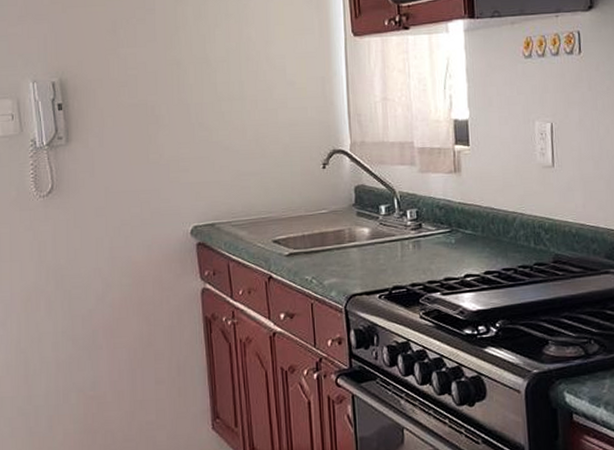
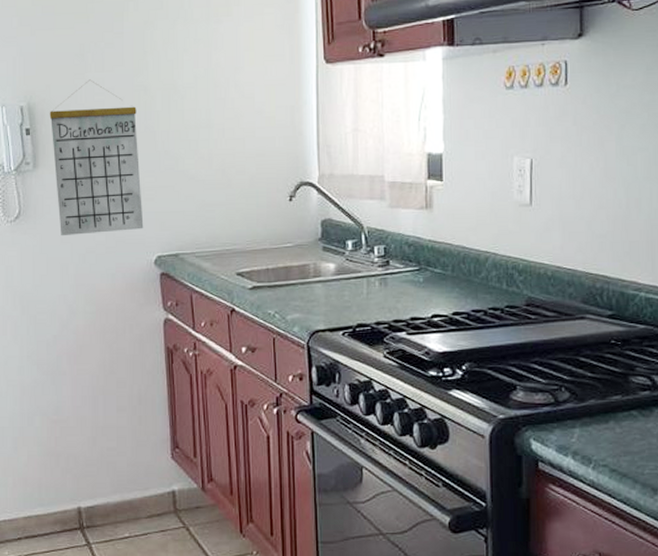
calendar: none [82,54,179,210] -> present [49,79,144,236]

